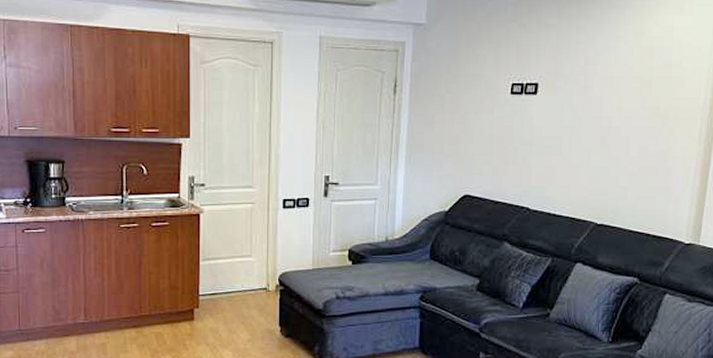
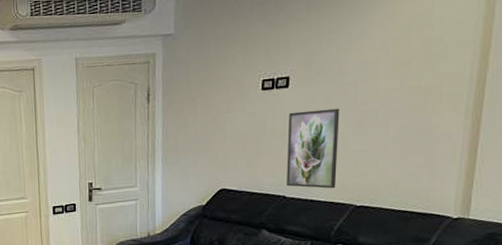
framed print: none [531,120,585,204] -> present [287,108,340,189]

